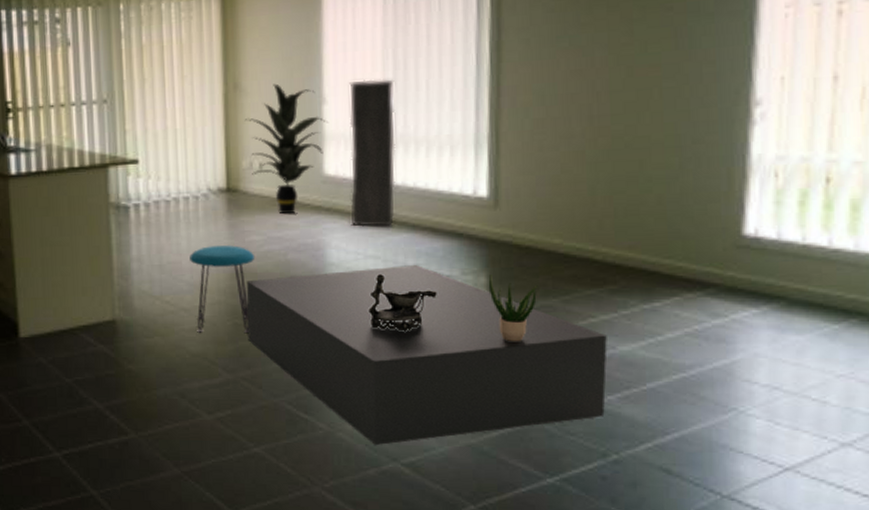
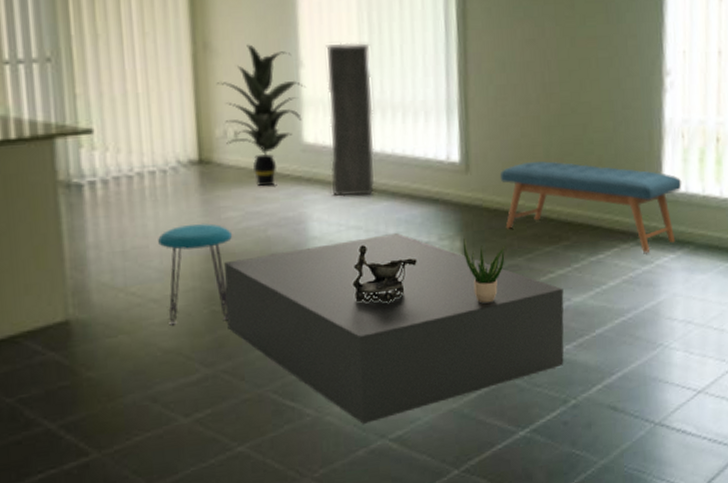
bench: none [534,198,773,305] -> present [500,161,682,253]

